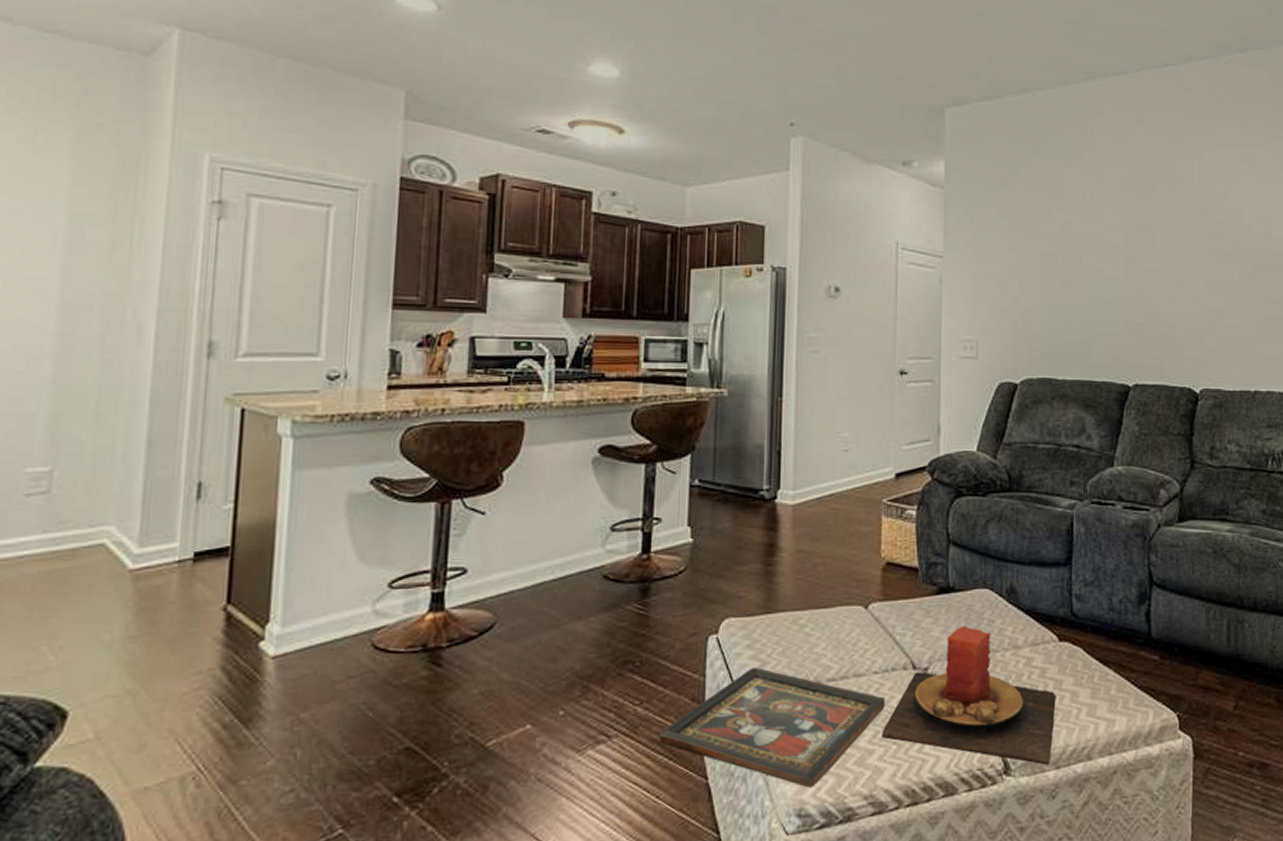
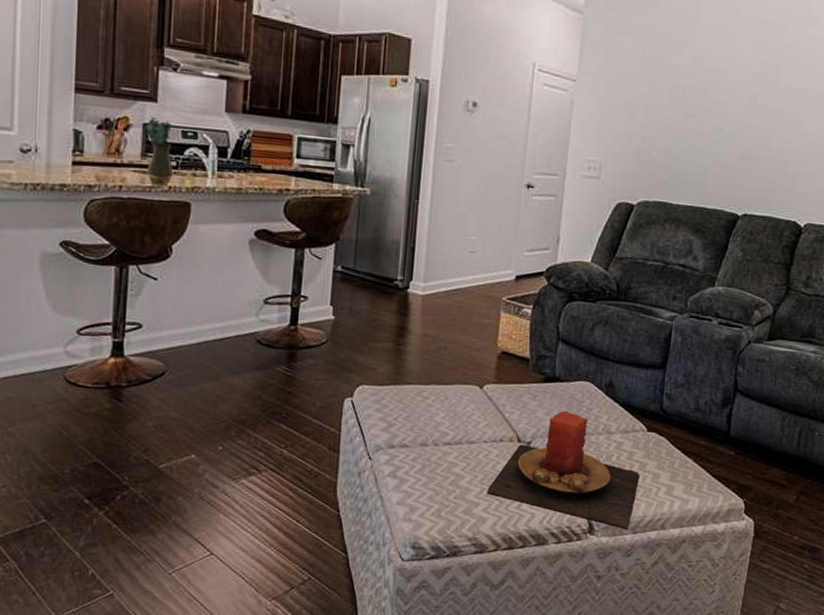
vase: none [471,328,505,404] -> present [144,116,174,186]
decorative tray: present [659,668,885,788] -> none [300,428,492,527]

